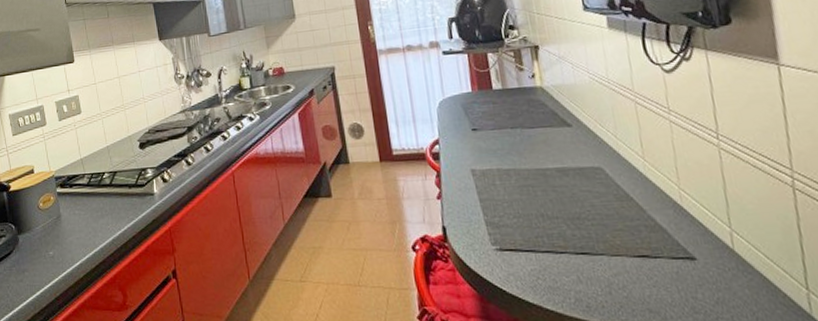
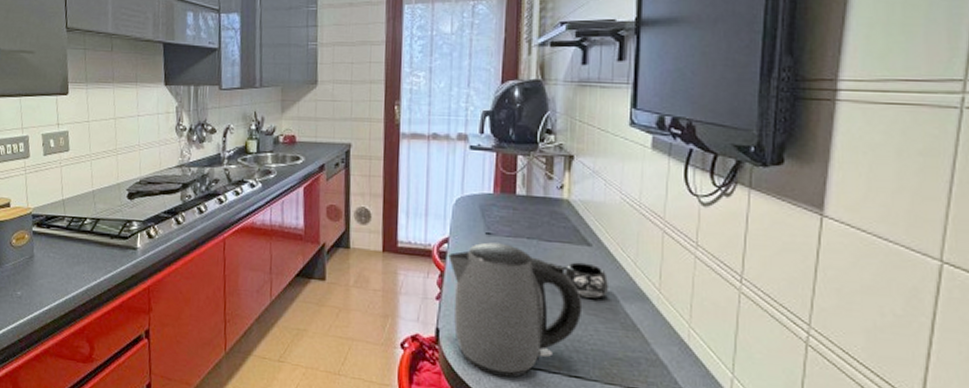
kettle: none [441,136,576,264] -> present [449,242,583,378]
mug: none [549,143,597,176] -> present [563,262,610,299]

